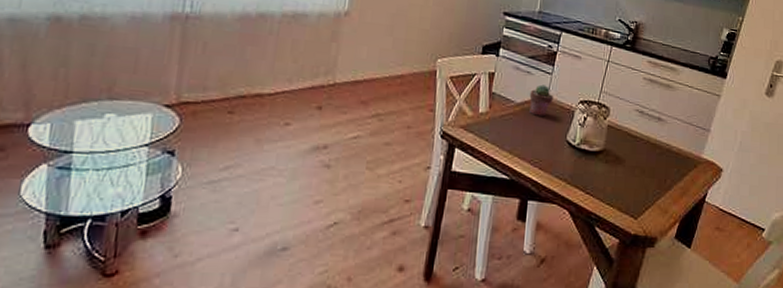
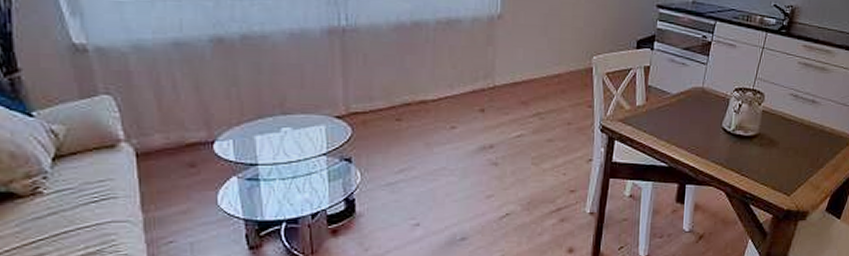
potted succulent: present [529,84,554,117] -> none [685,75,709,106]

